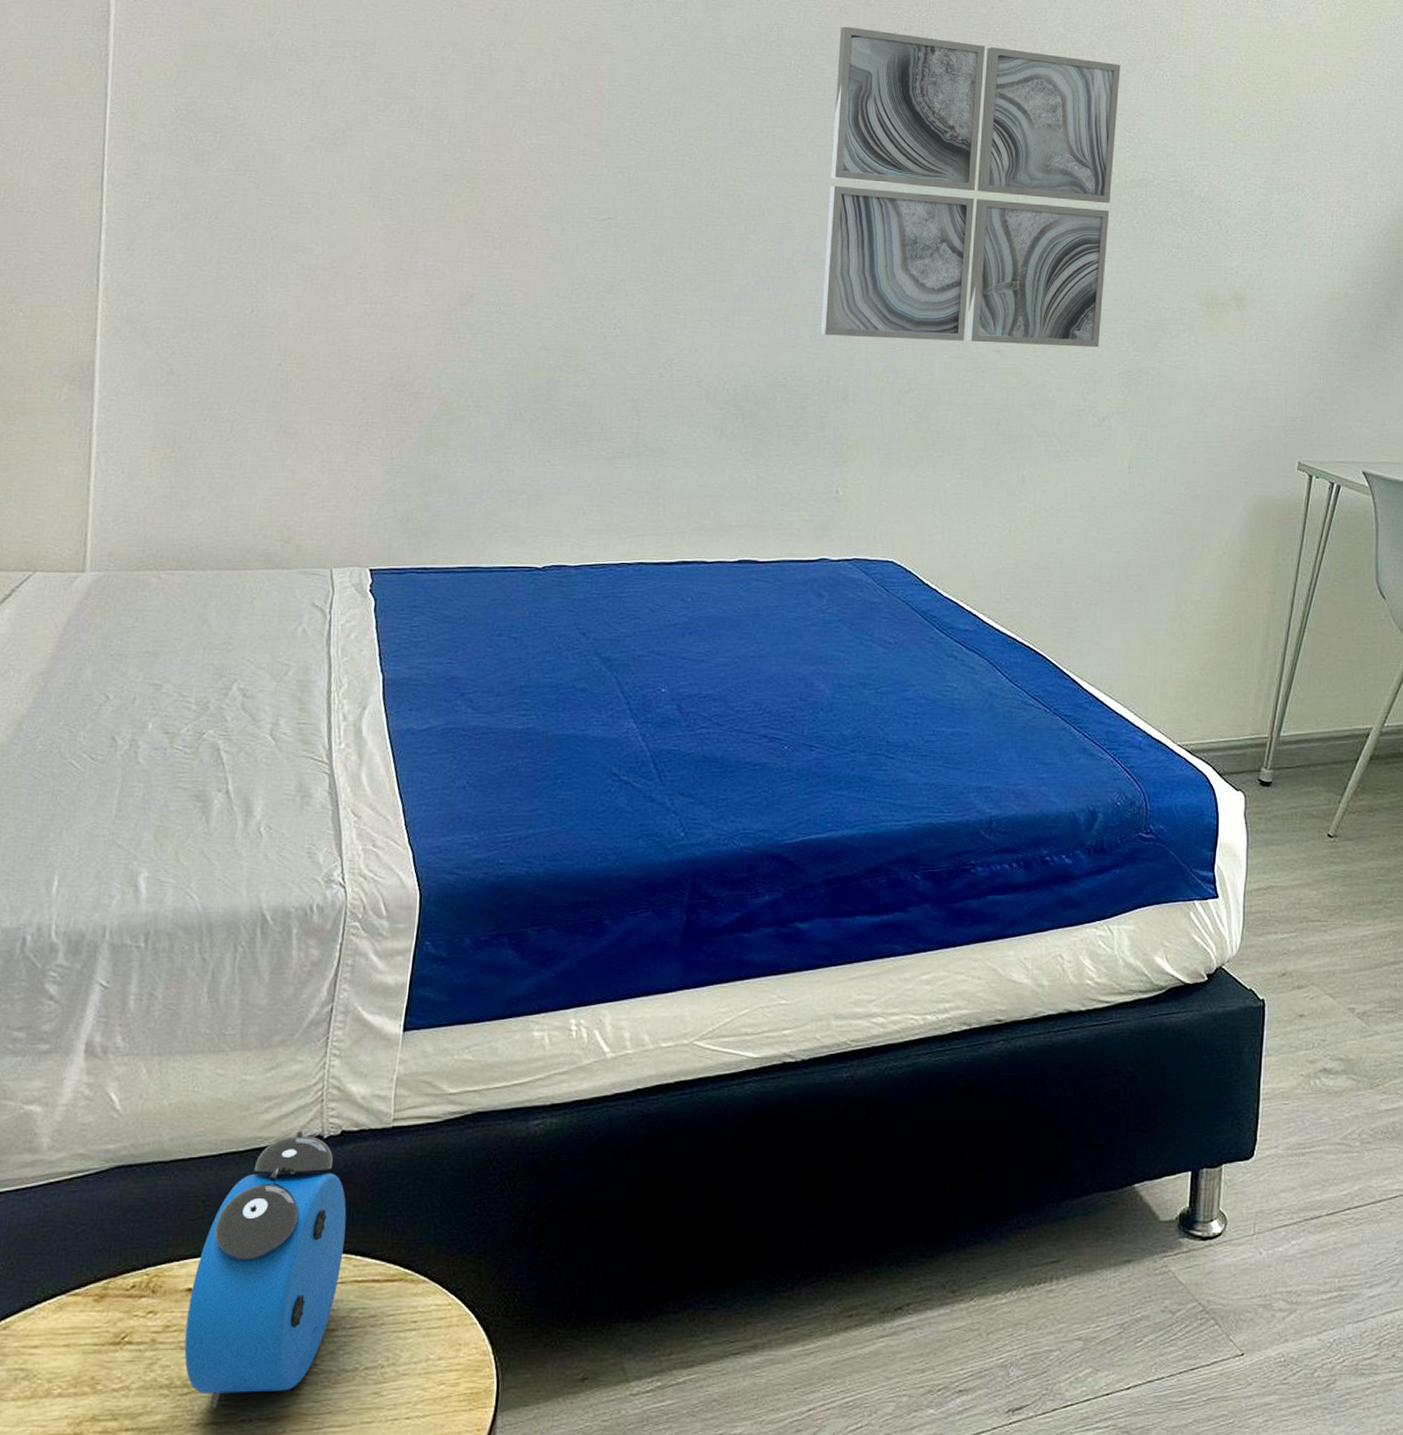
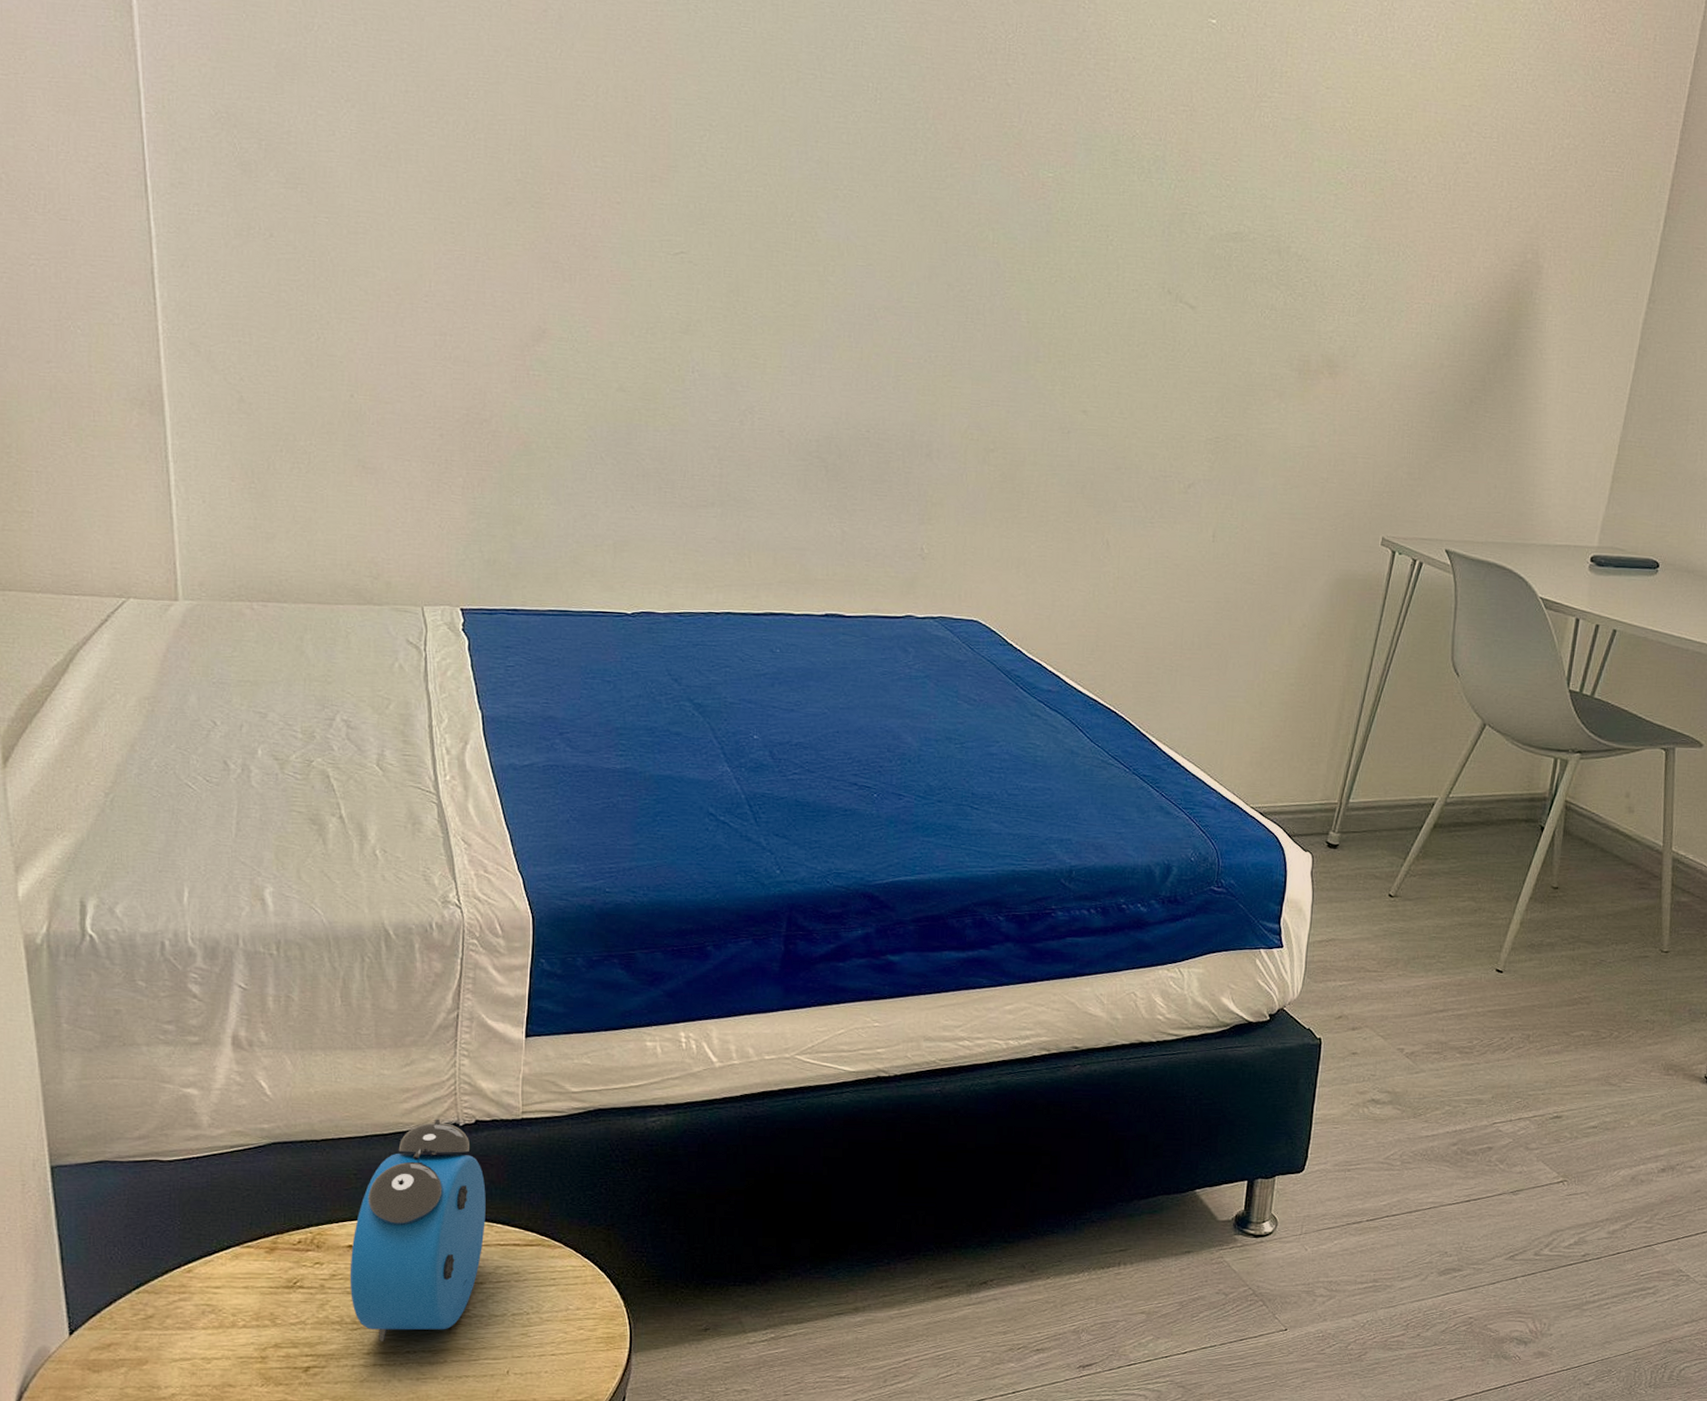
wall art: present [821,26,1121,348] -> none [904,45,1219,412]

